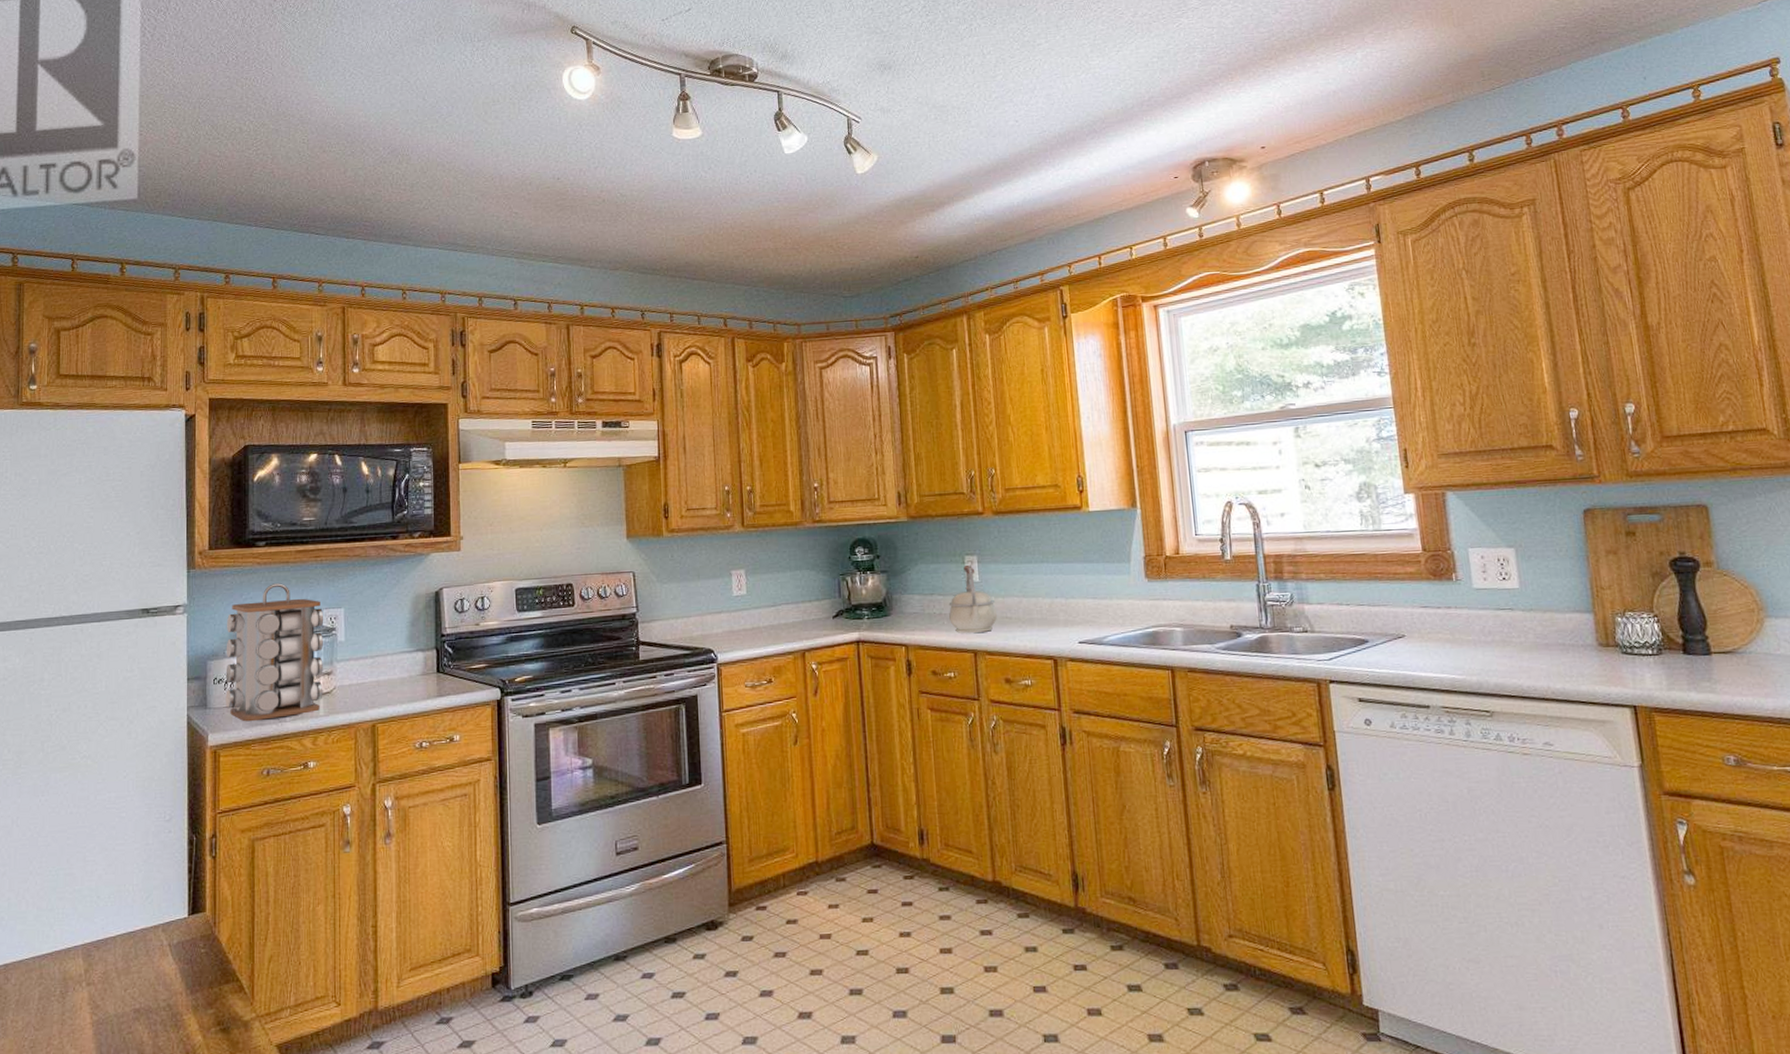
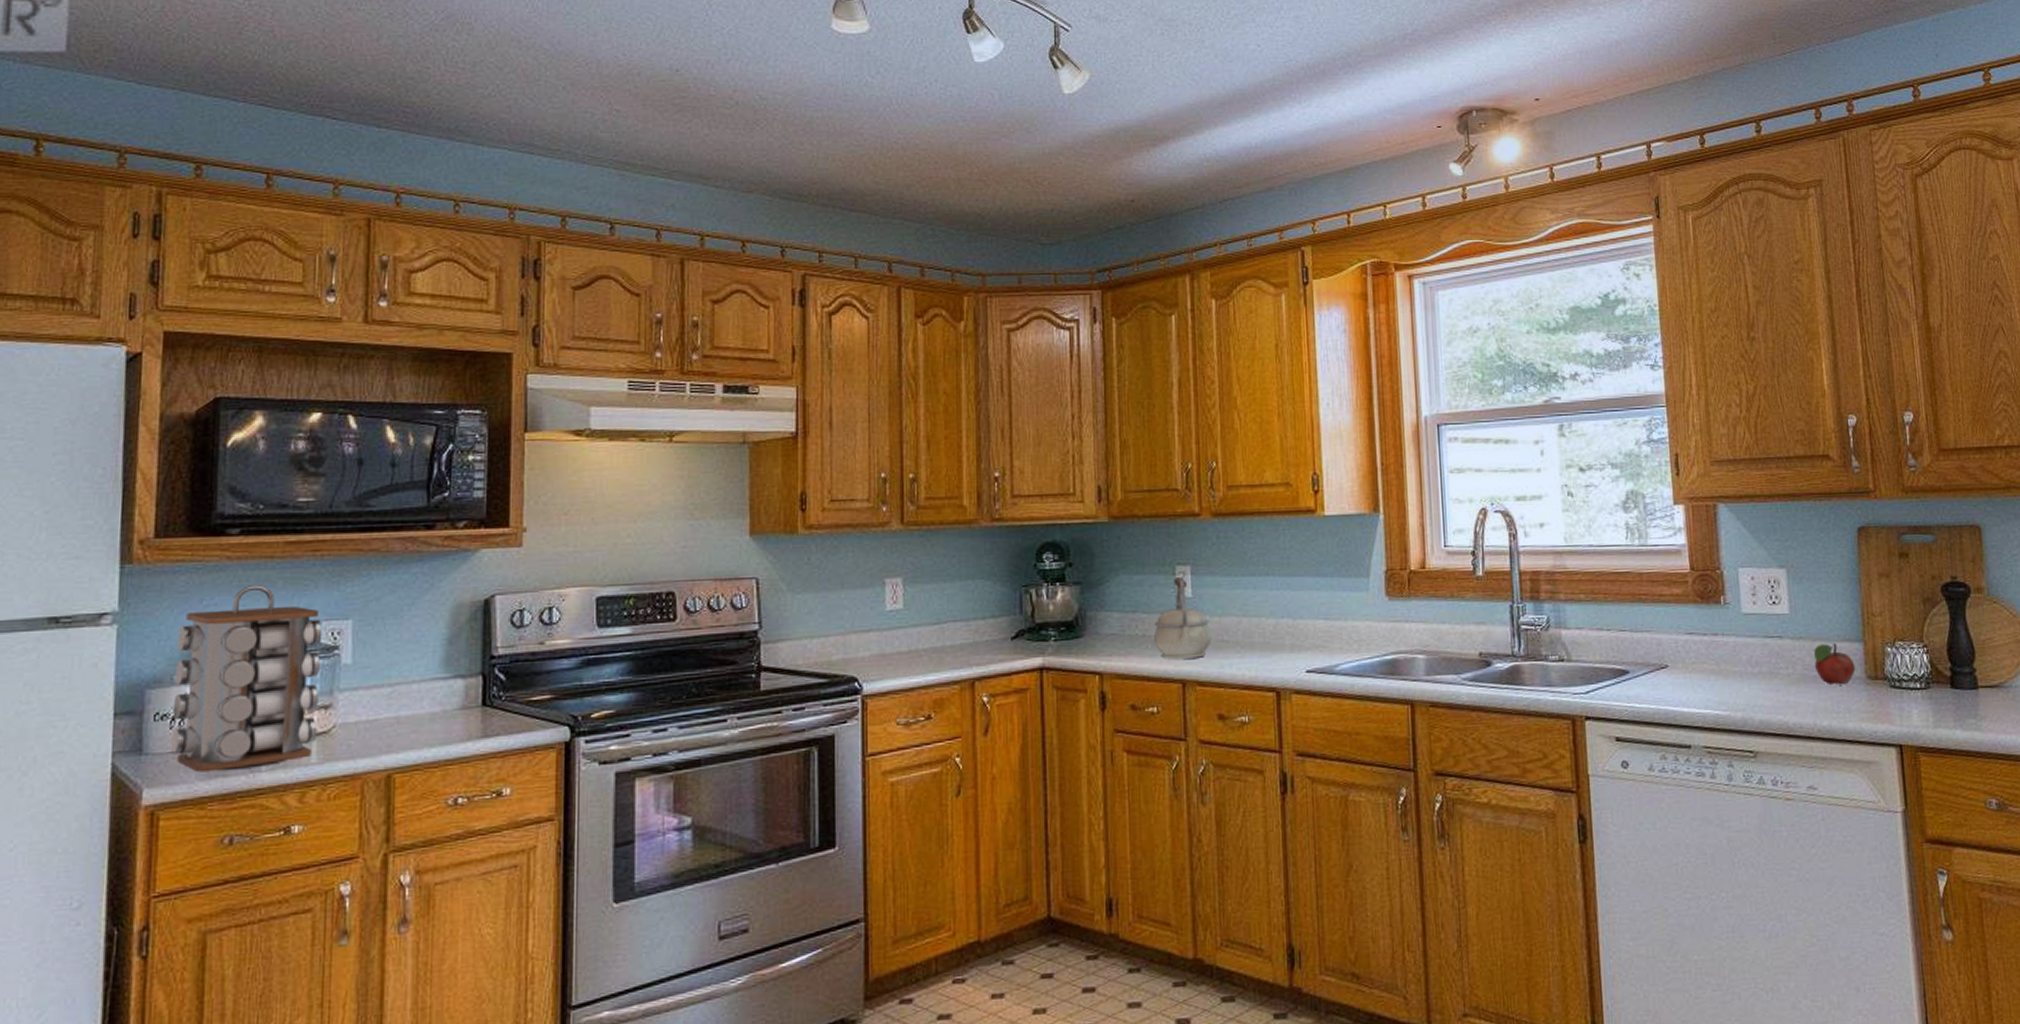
fruit: none [1545,614,1587,652] -> present [1814,644,1856,686]

